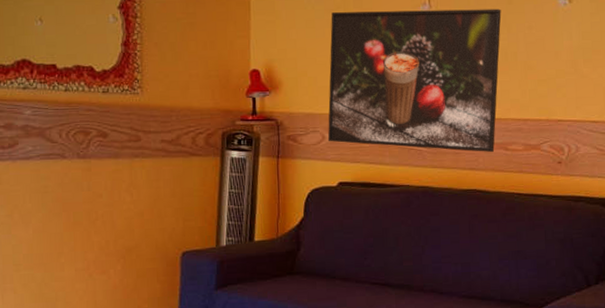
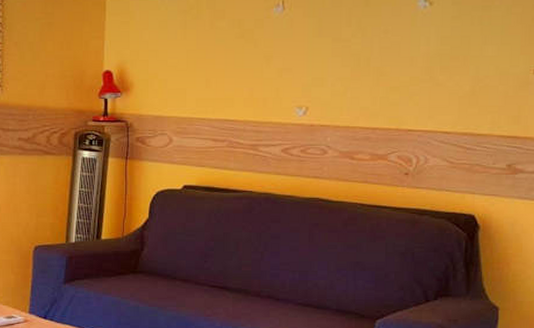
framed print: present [327,9,502,153] -> none [174,11,357,162]

